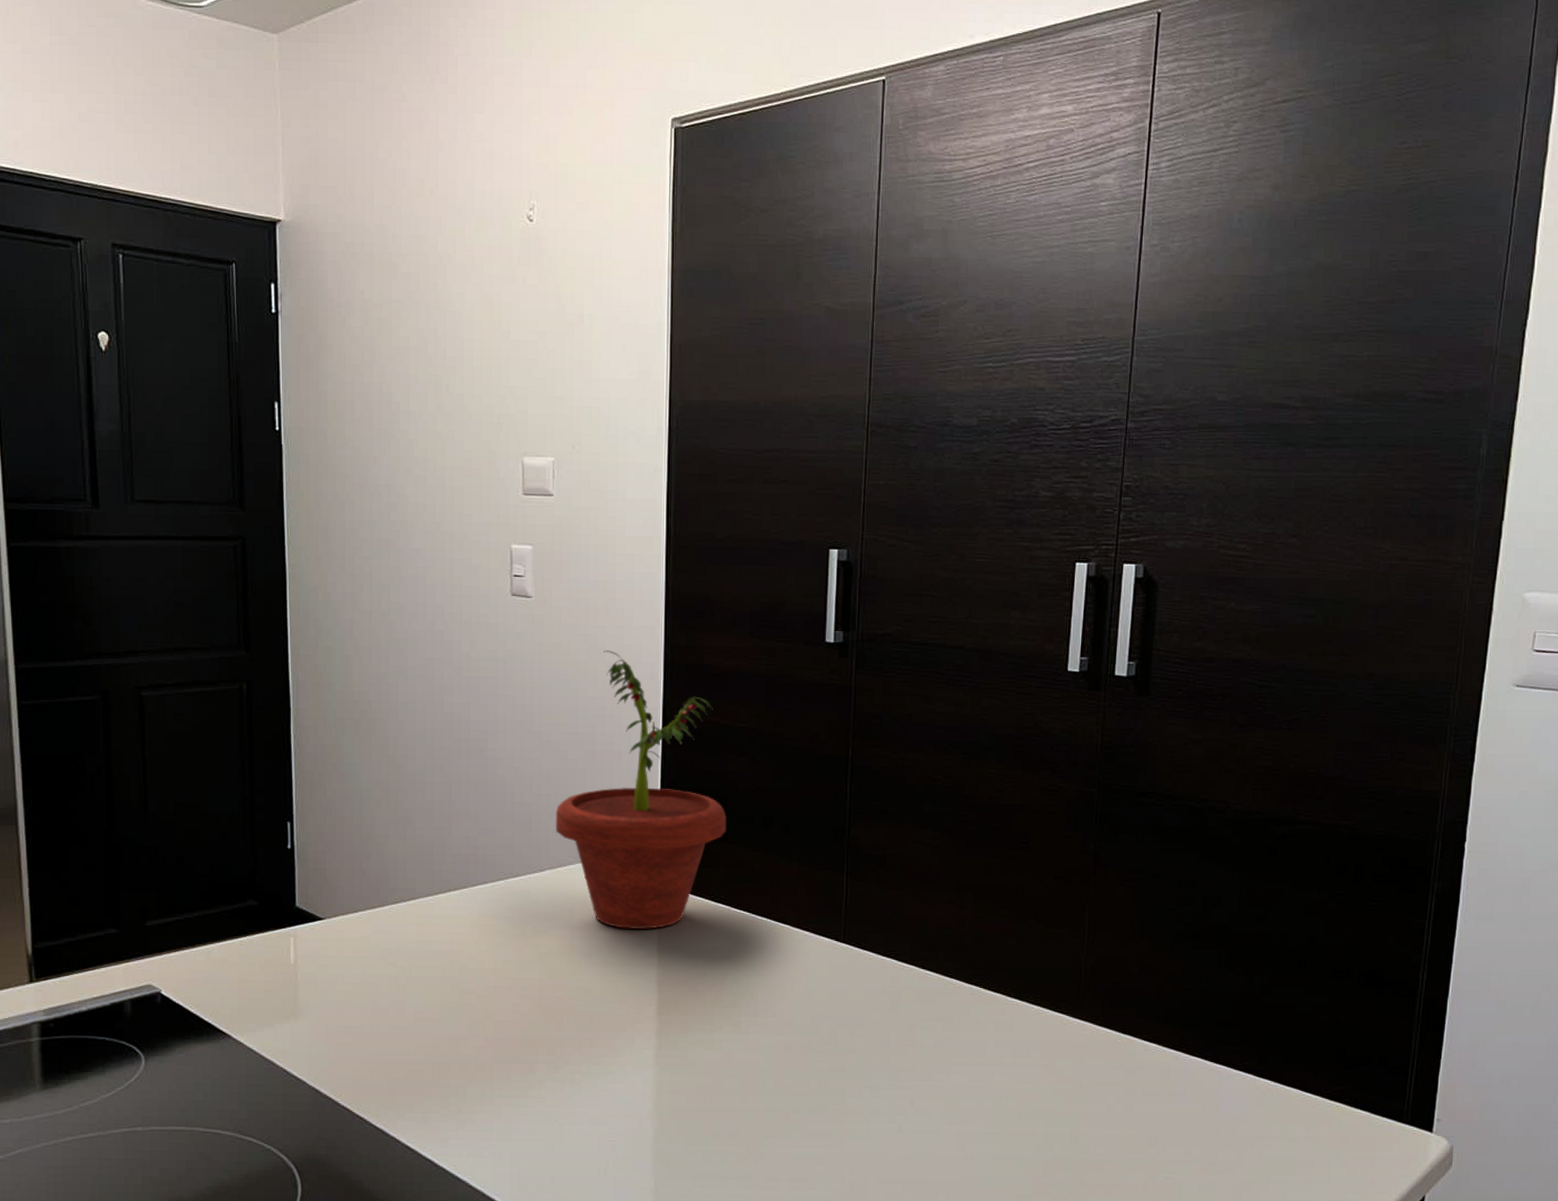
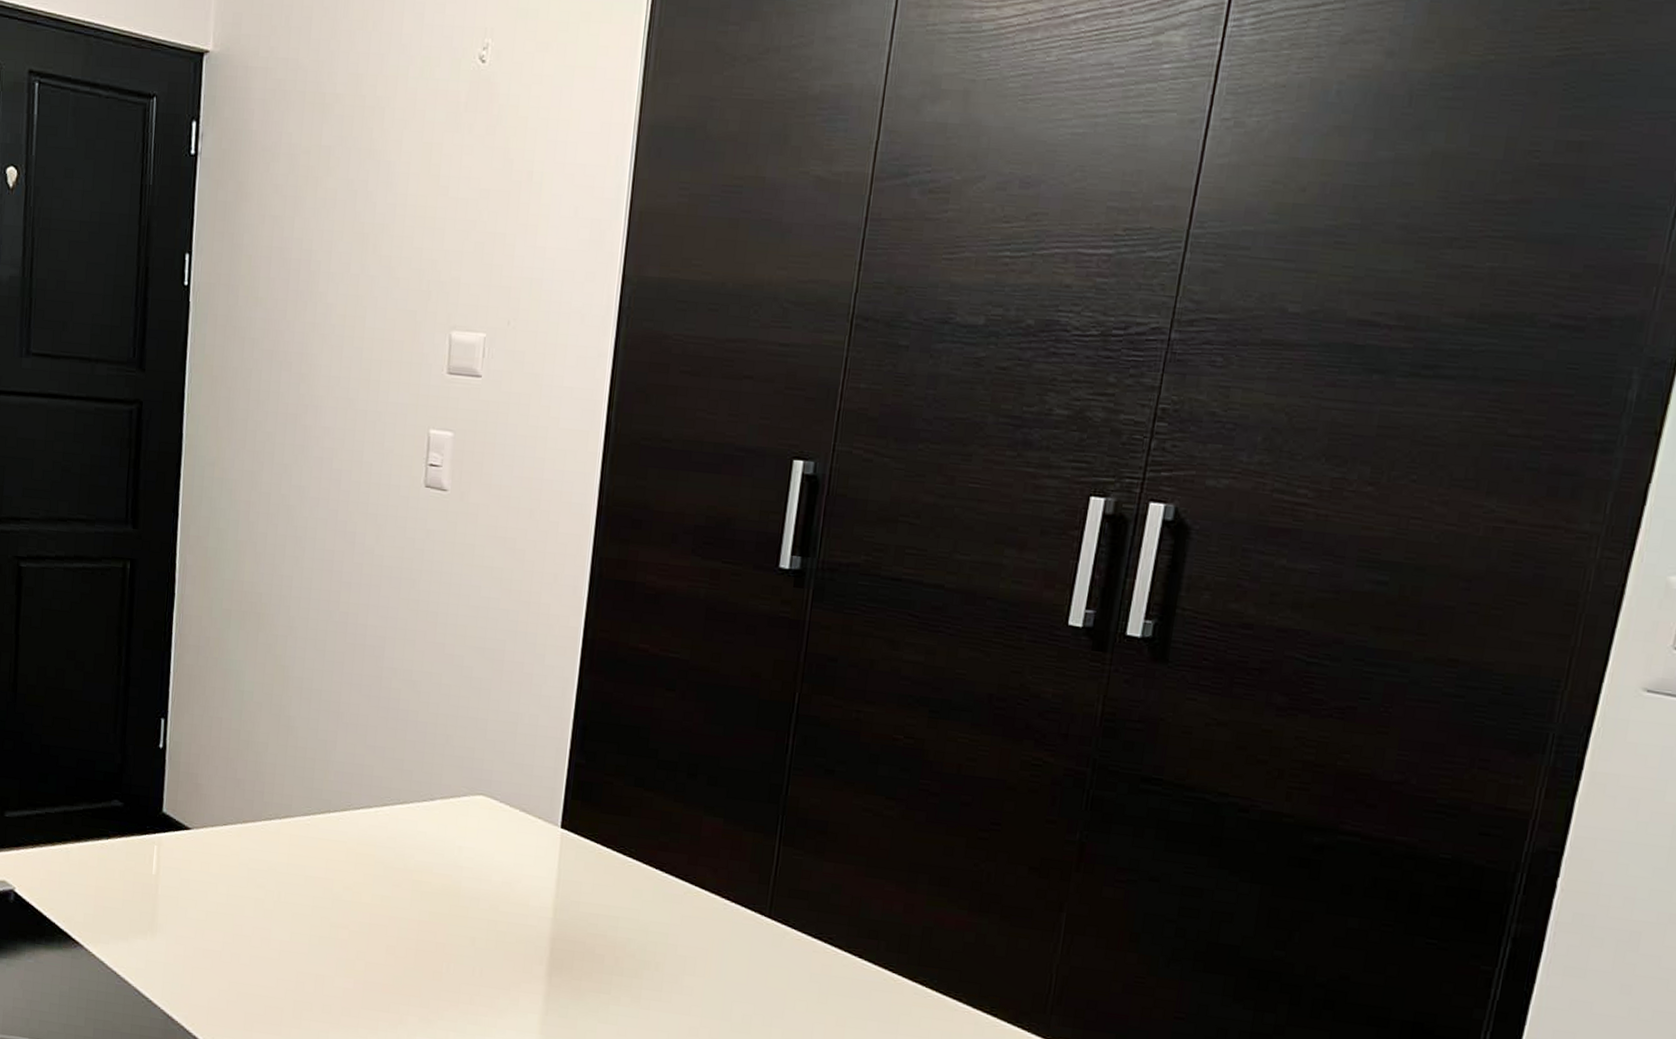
potted plant: present [555,650,727,930] -> none [451,557,646,879]

